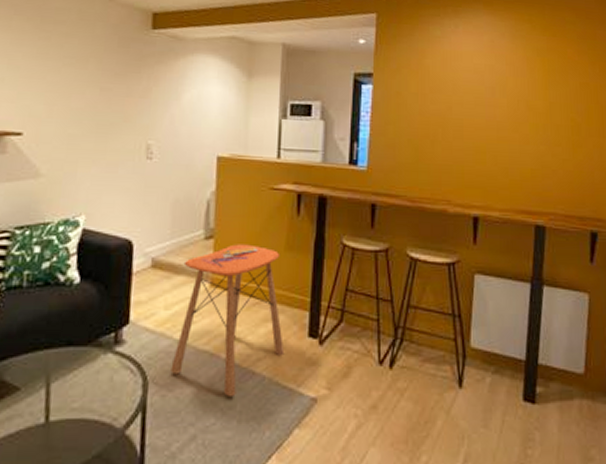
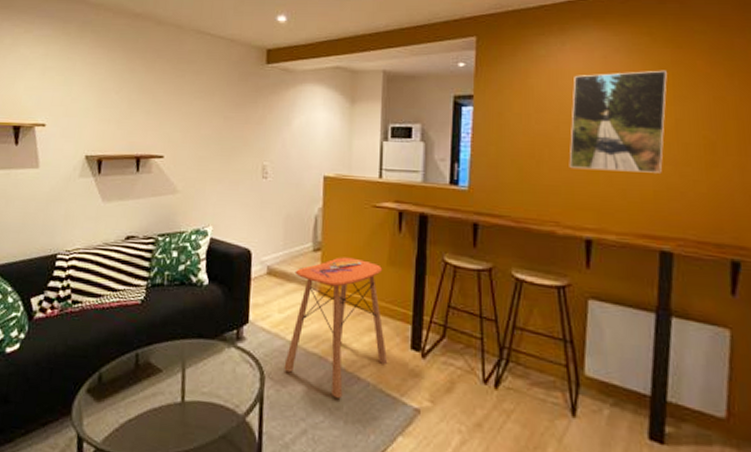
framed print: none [460,56,544,153] -> present [569,70,667,173]

